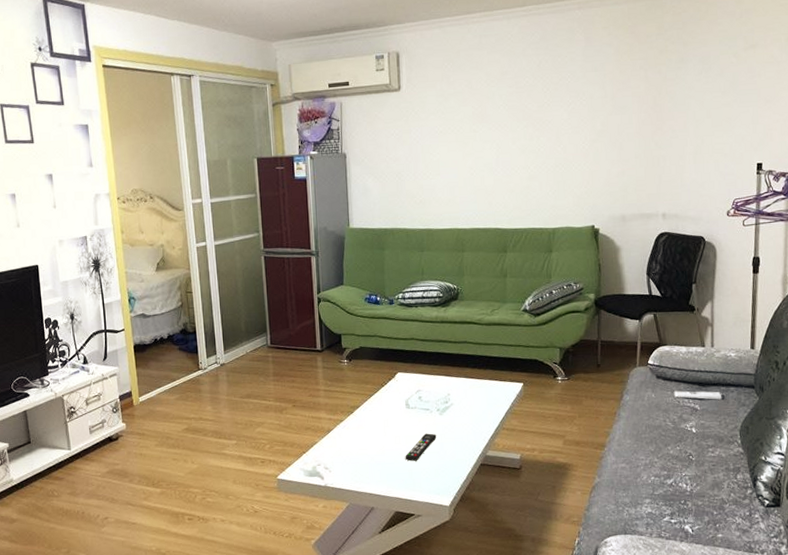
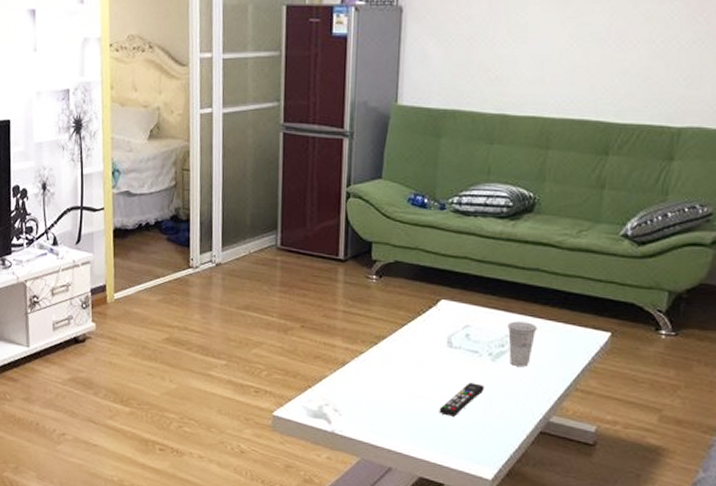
cup: none [448,382,470,417] -> present [507,321,537,367]

